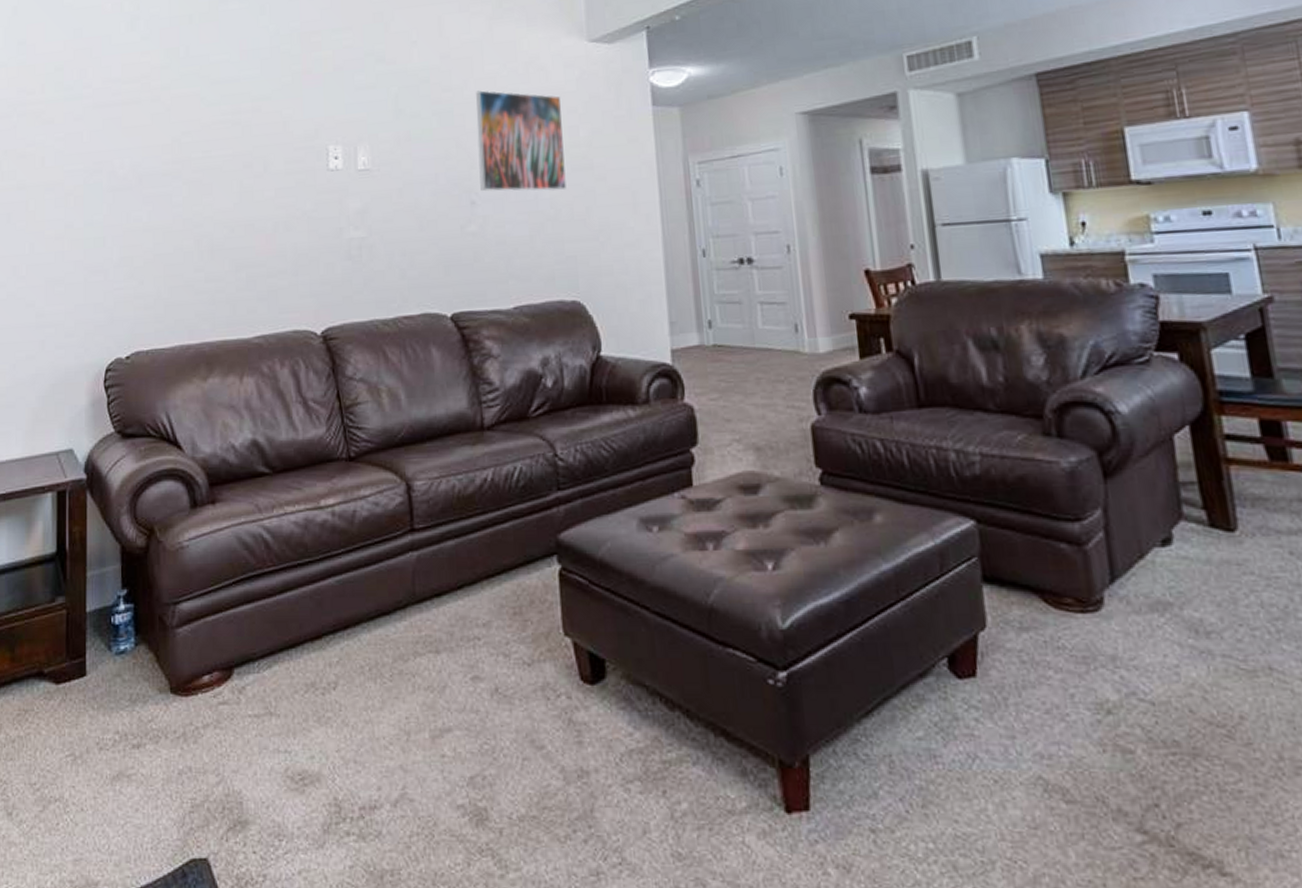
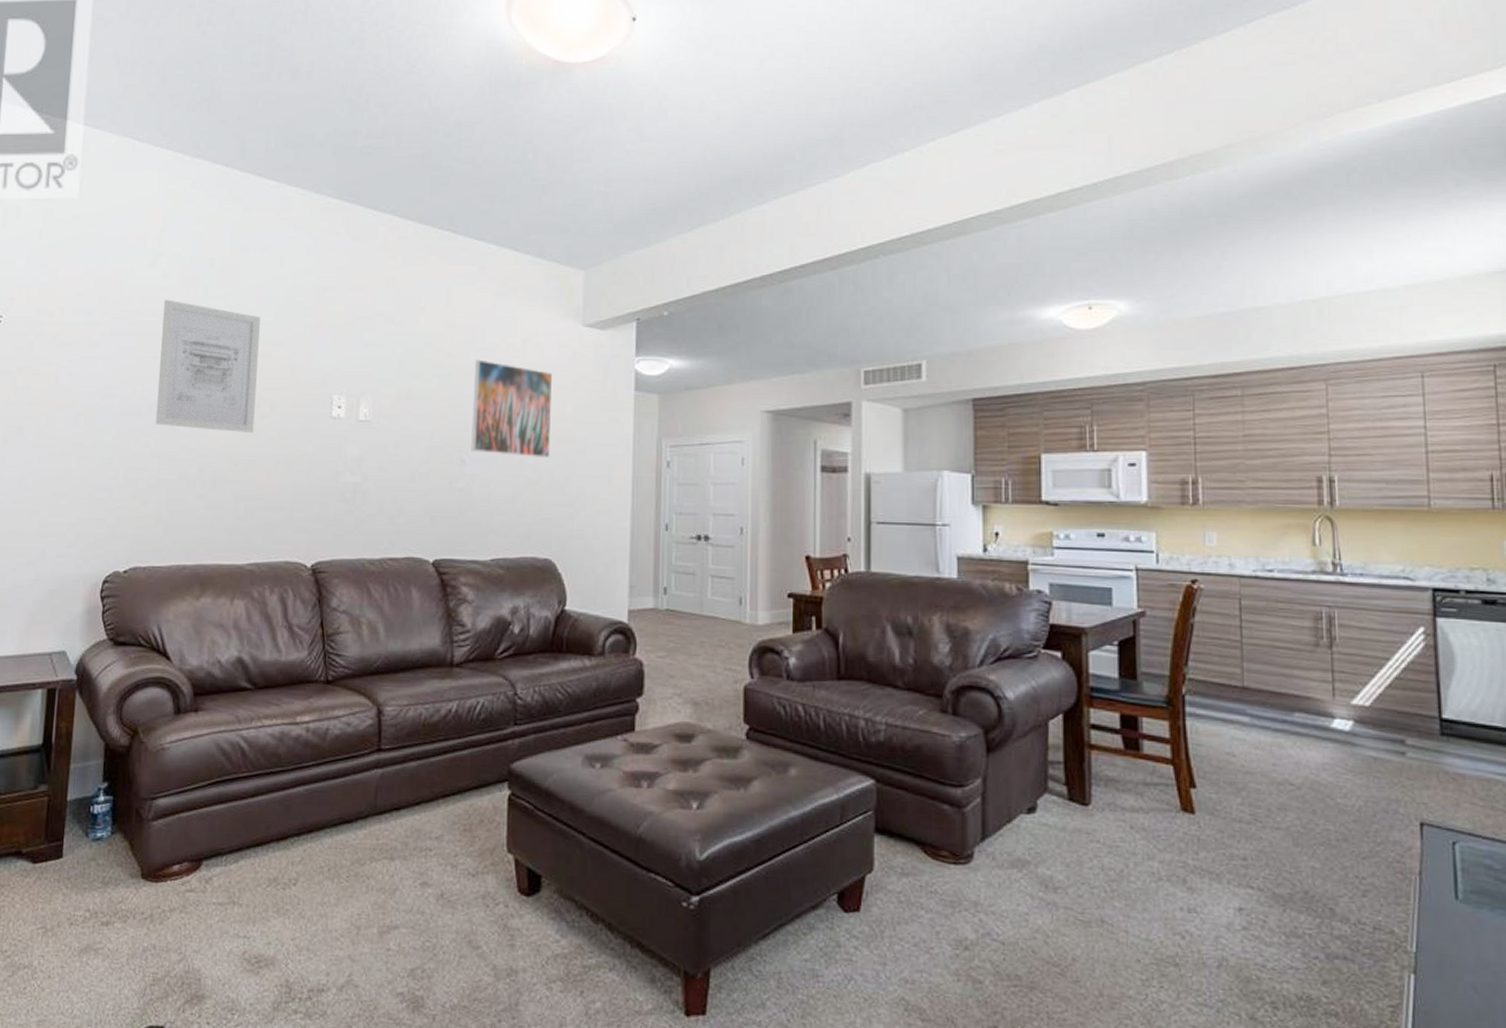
wall art: none [145,63,249,197] -> present [155,299,261,434]

